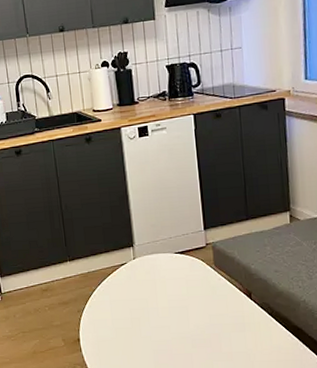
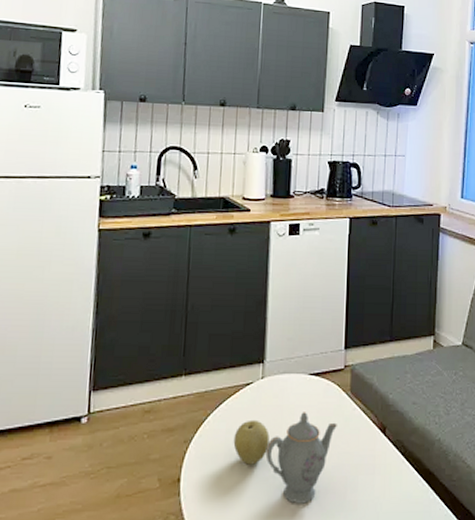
fruit: none [117,292,148,327] -> present [233,419,270,465]
teapot: none [145,284,206,356] -> present [265,412,337,504]

